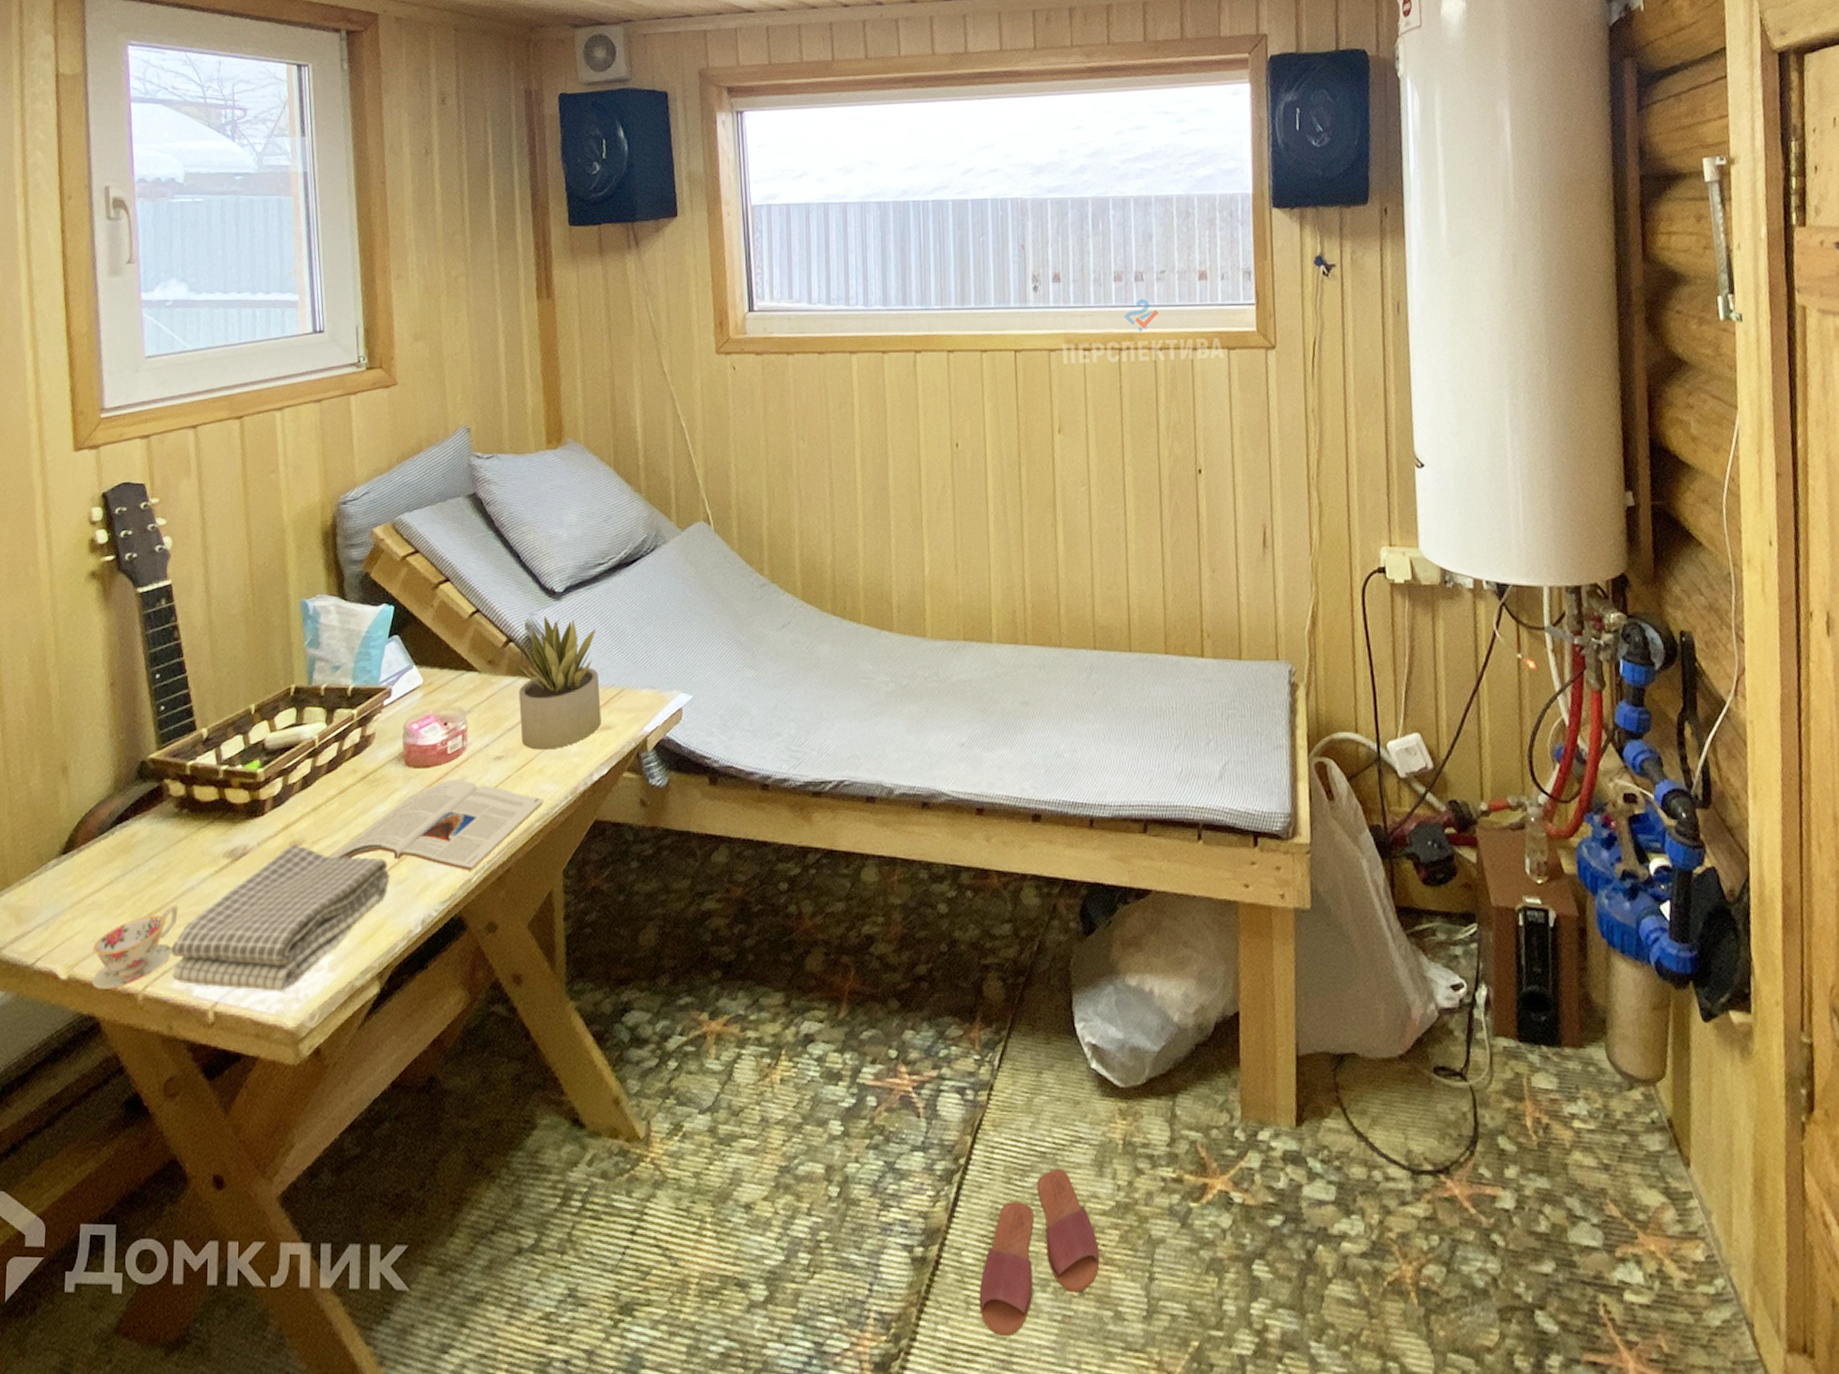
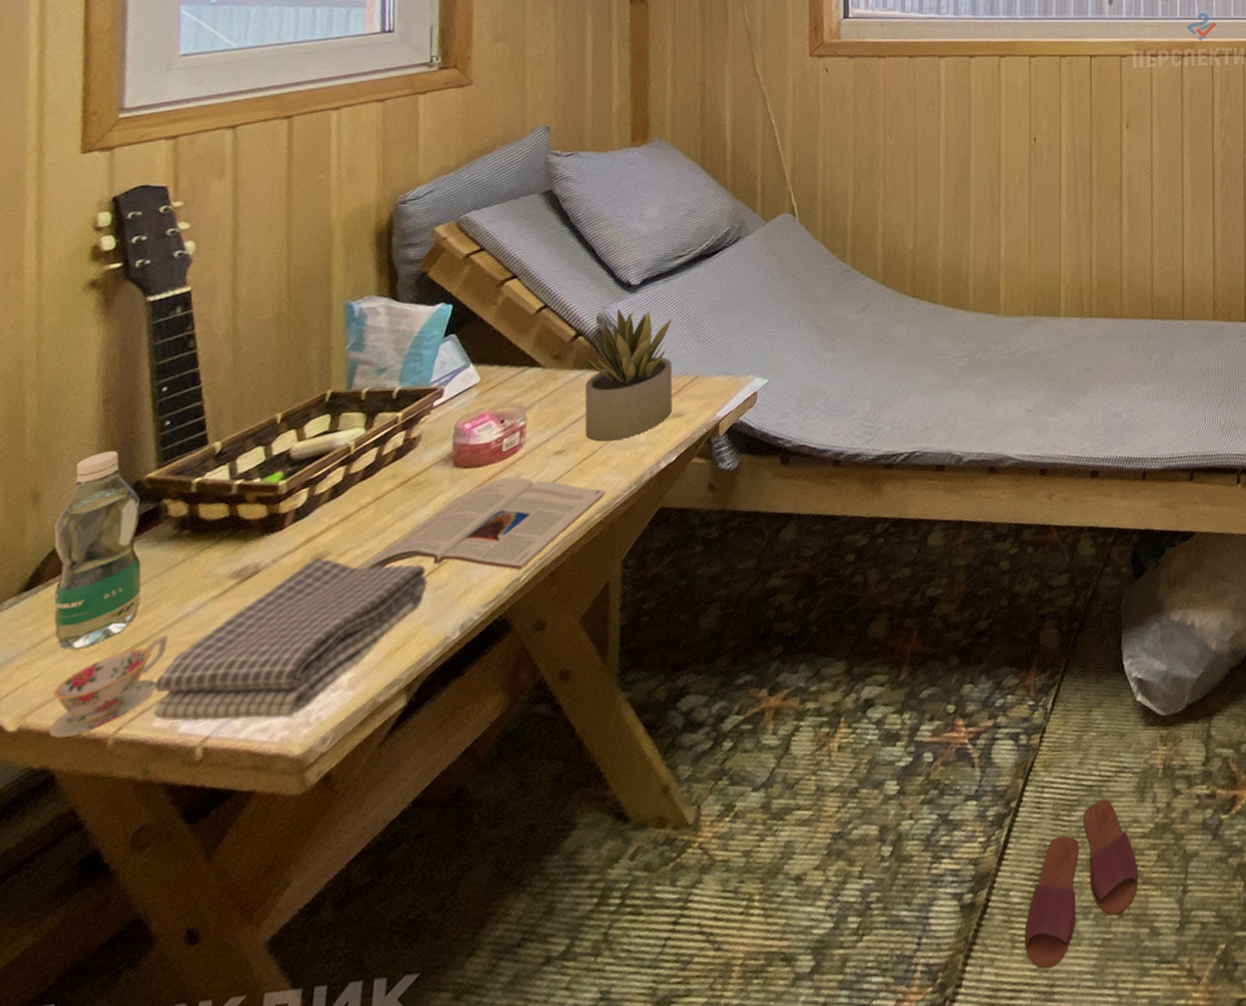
bottle: none [81,731,154,911] -> present [53,451,142,650]

